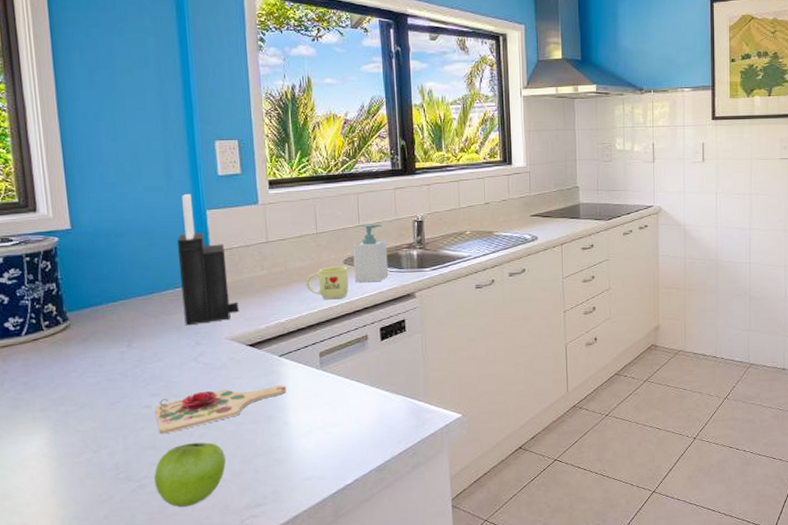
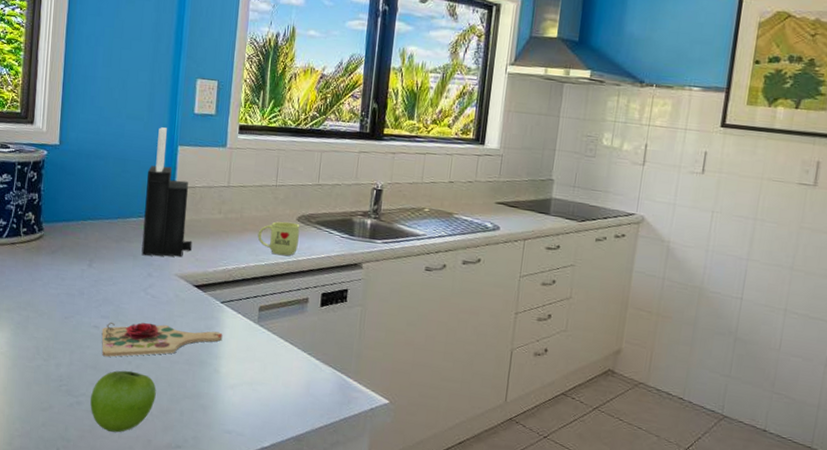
soap bottle: present [352,224,389,282] -> none [304,183,343,246]

